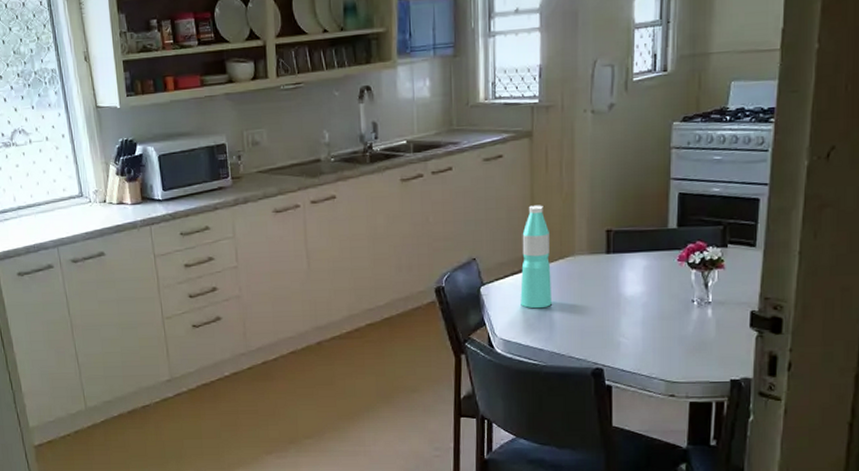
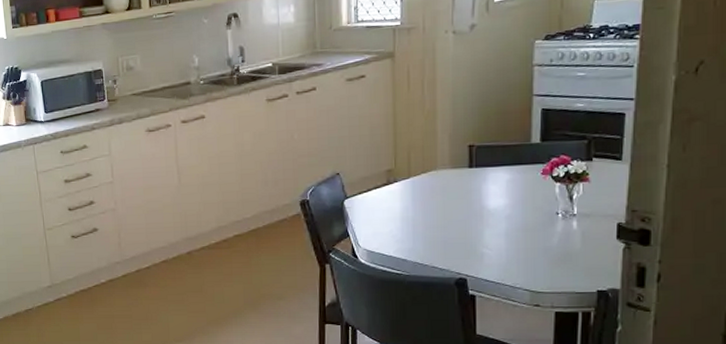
water bottle: present [520,205,552,309] -> none [383,122,415,221]

